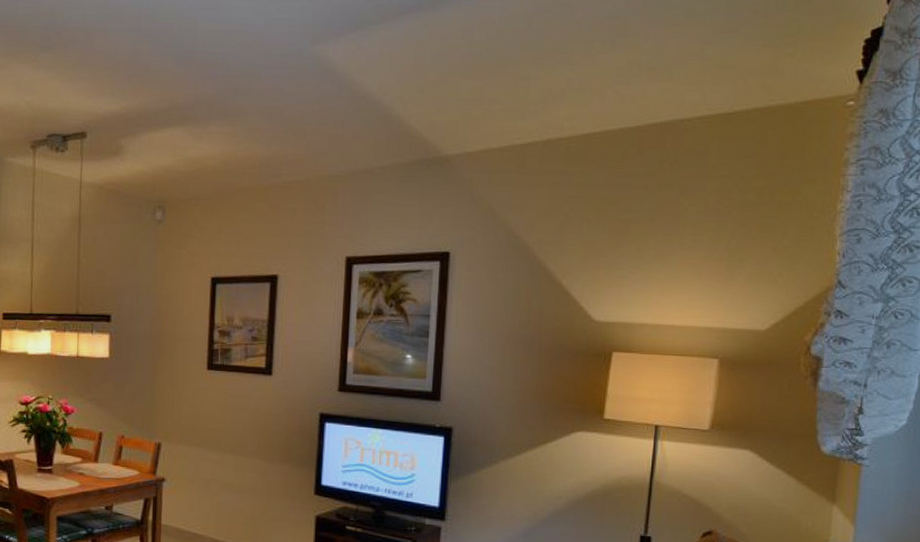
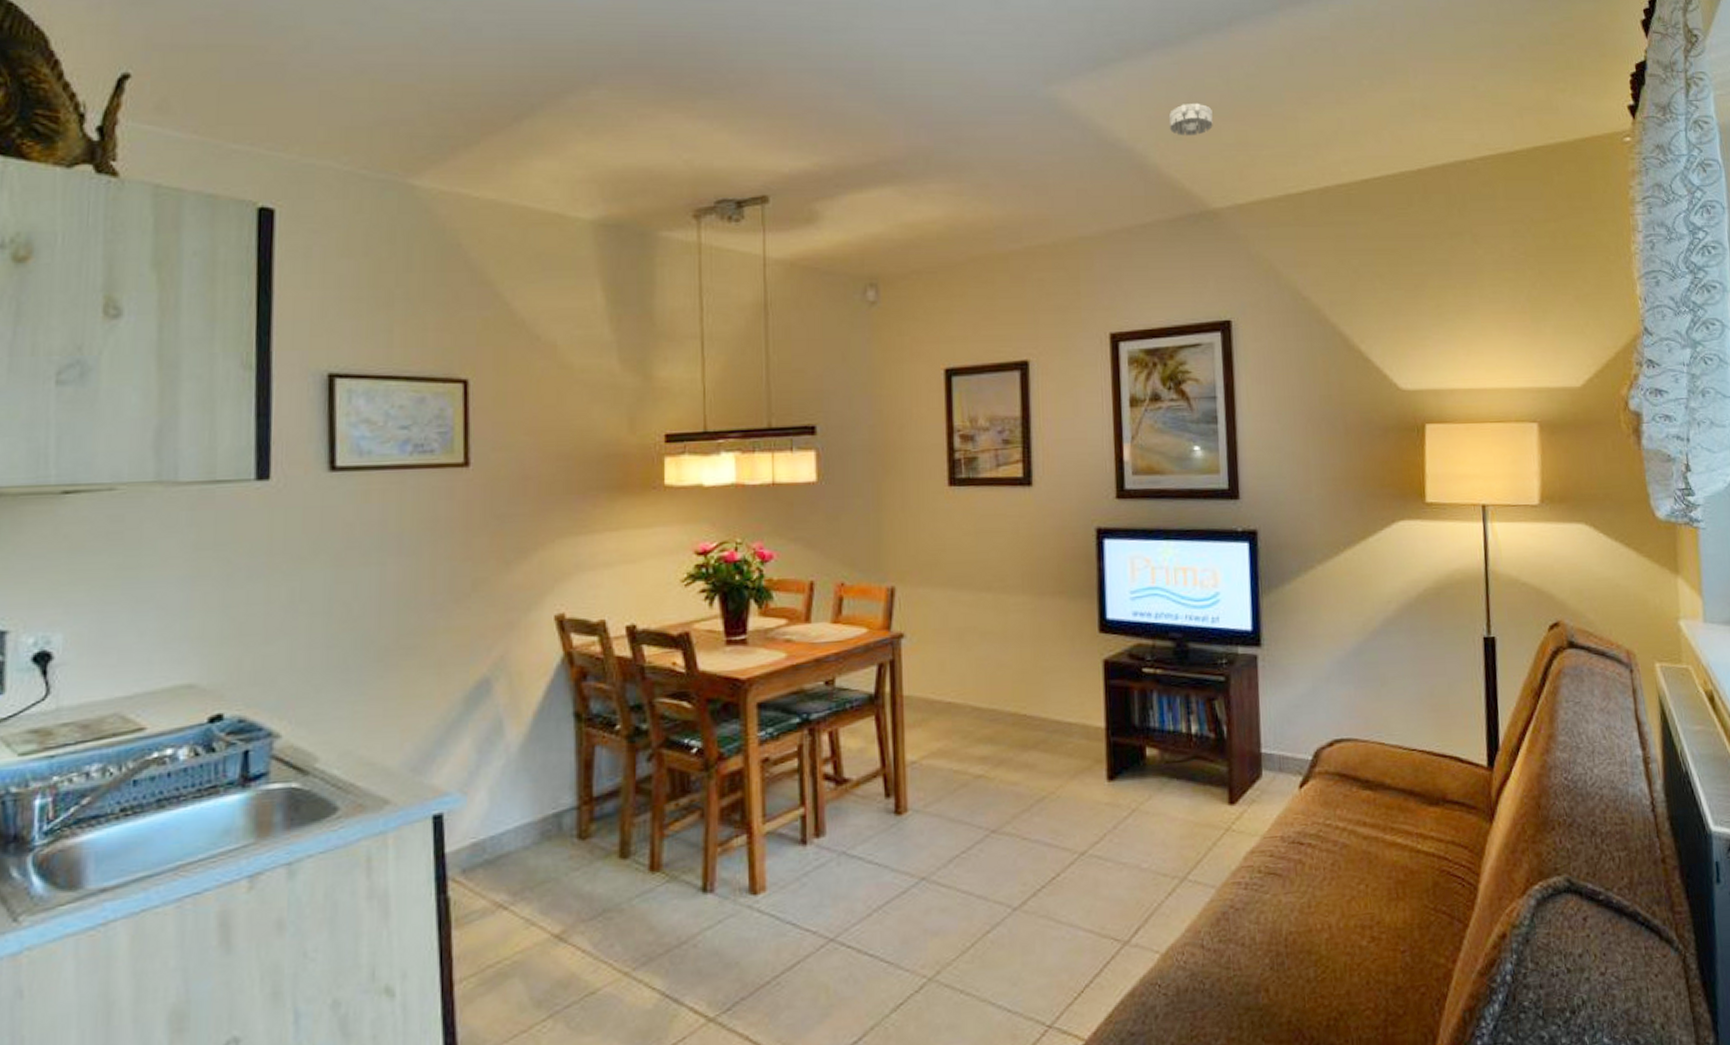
smoke detector: none [414,61,453,91] -> present [1168,103,1213,136]

